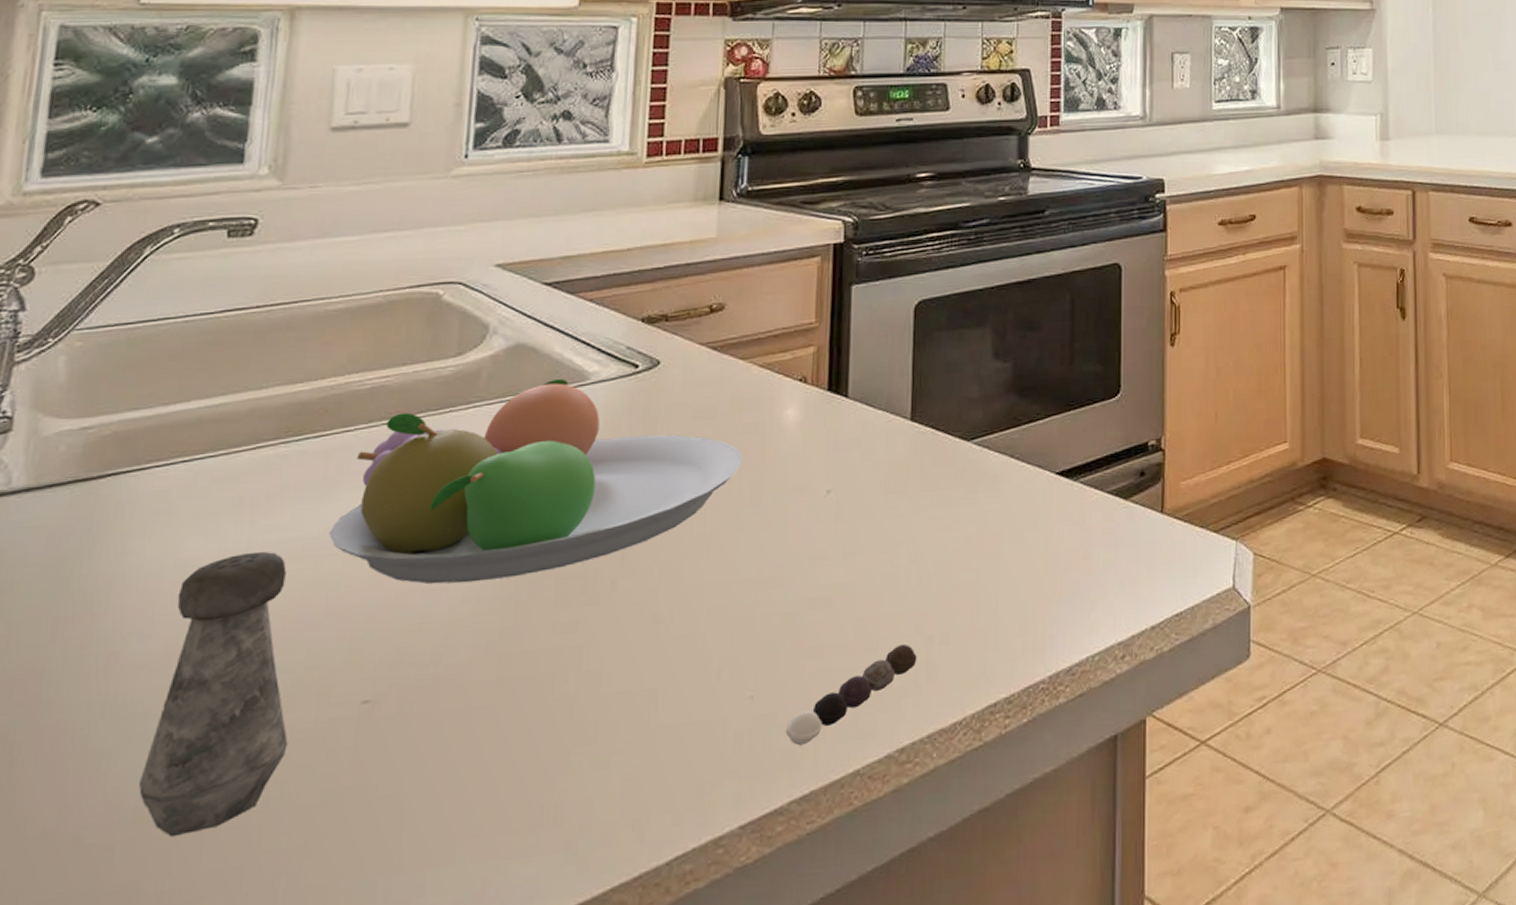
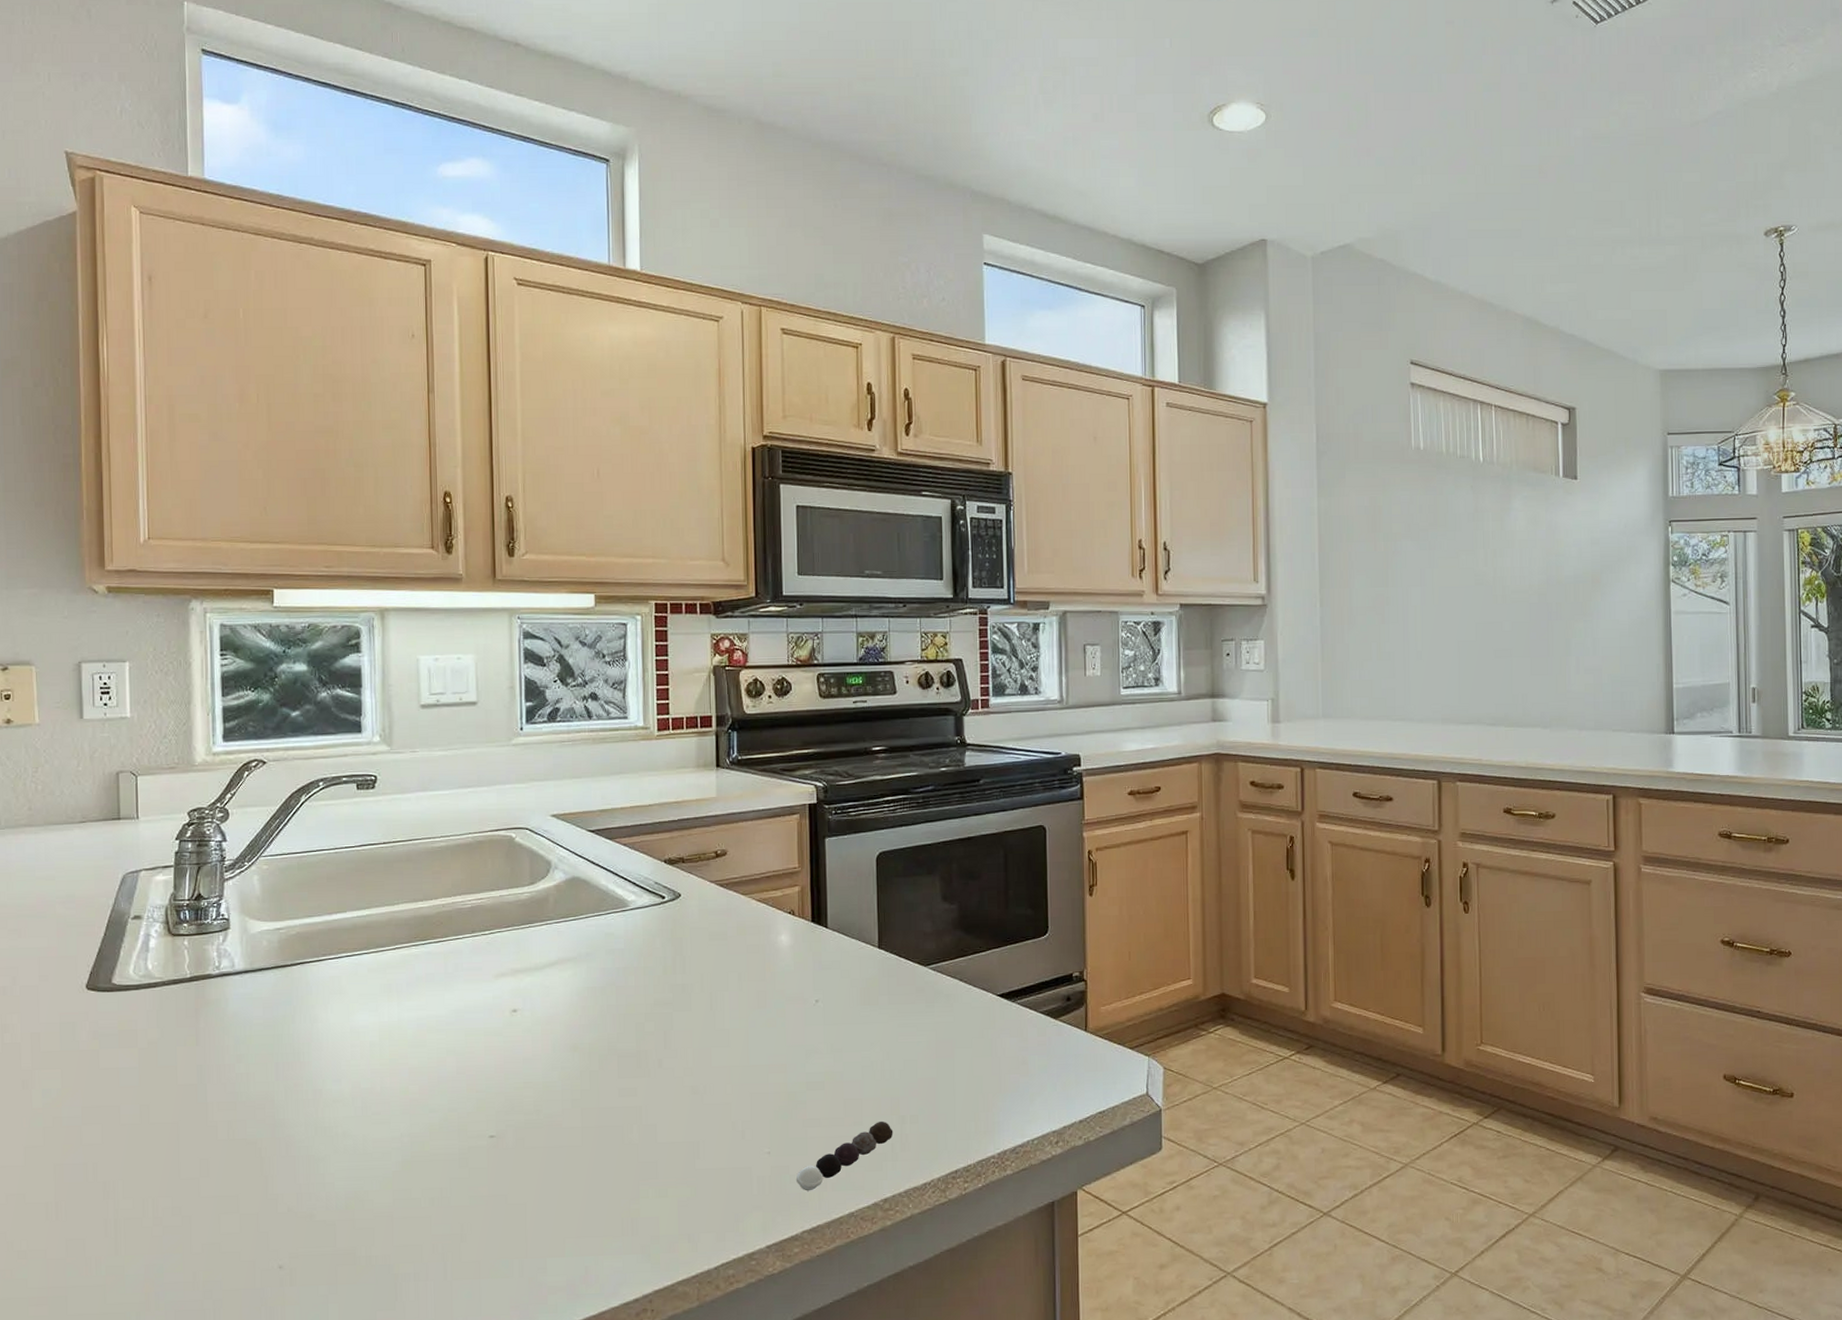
salt shaker: present [138,551,288,838] -> none [346,1024,442,1220]
fruit bowl: present [328,378,743,584] -> none [452,905,750,1055]

